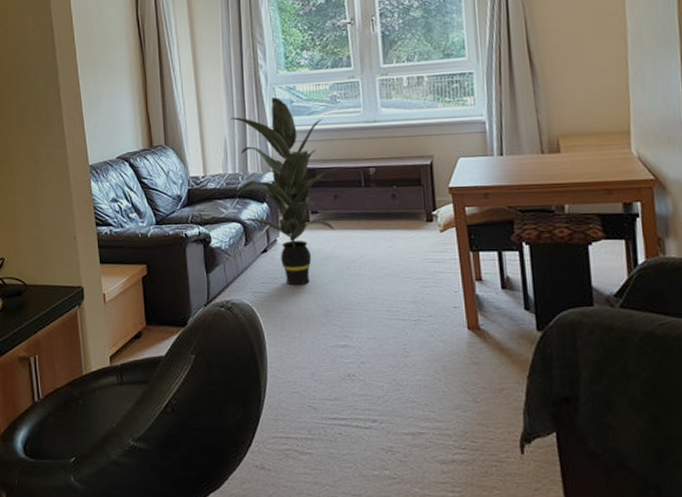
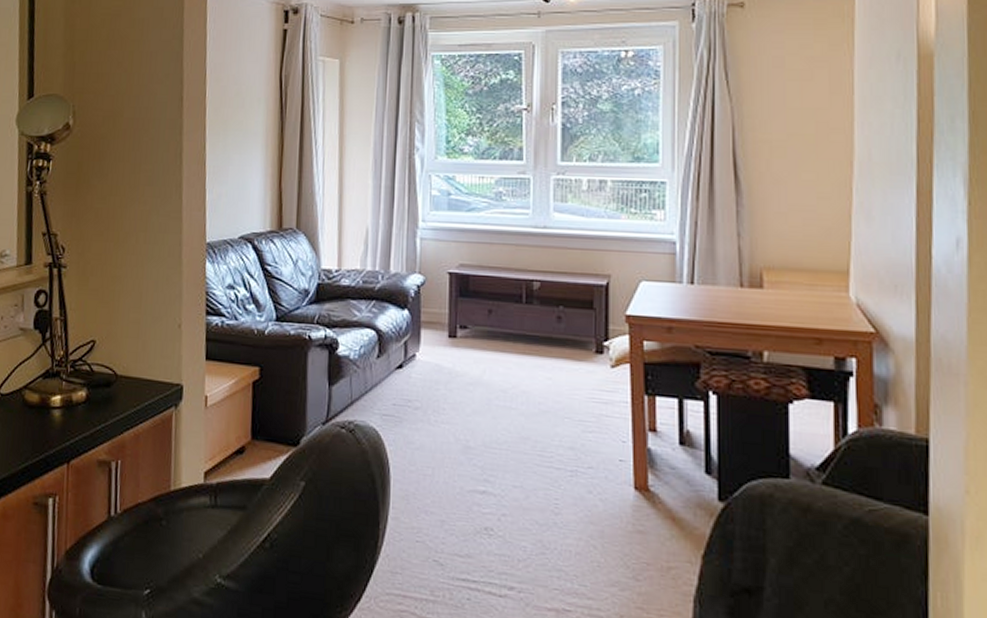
indoor plant: present [230,97,337,286] -> none [370,187,495,413]

